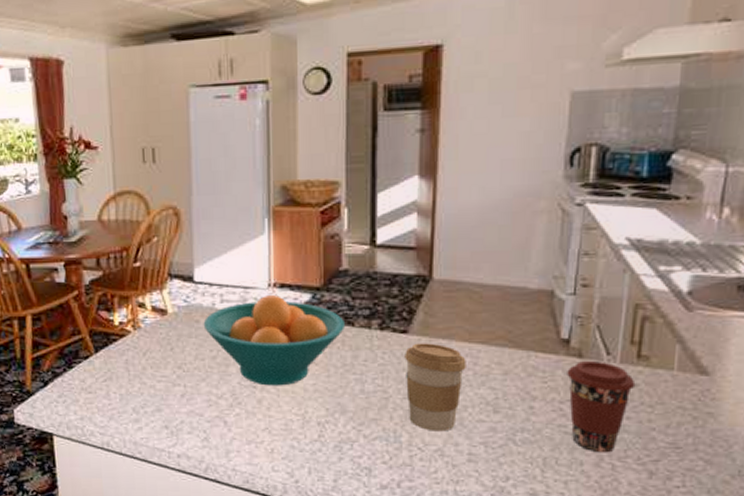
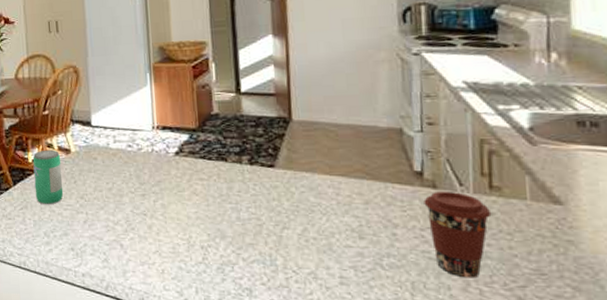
beverage can: none [119,310,157,376] -> present [32,150,64,205]
fruit bowl: present [203,294,346,386] -> none [100,135,220,214]
coffee cup: present [405,343,466,432] -> none [273,176,330,256]

